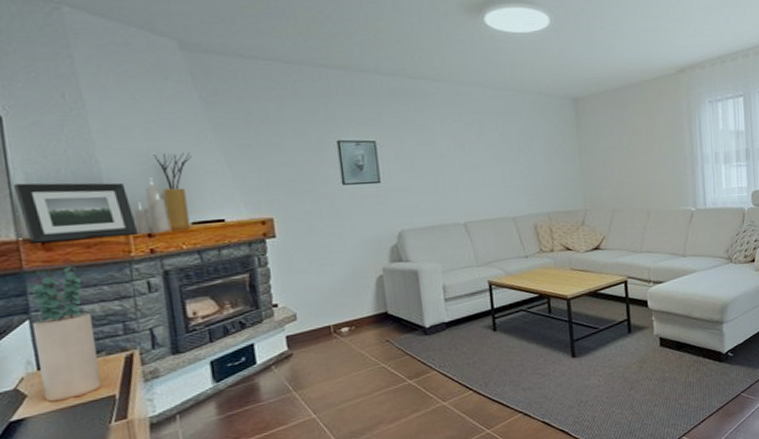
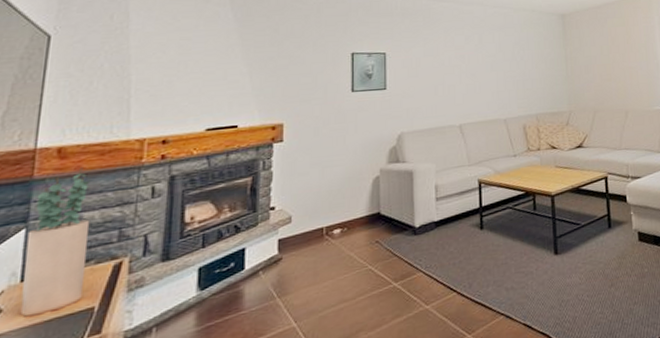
picture frame: present [12,182,138,245] -> none [44,93,153,153]
candle: present [134,182,172,234] -> none [152,92,186,141]
vase: present [153,153,193,232] -> none [182,65,219,138]

